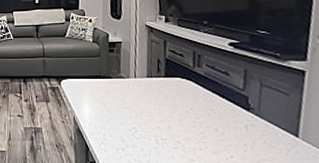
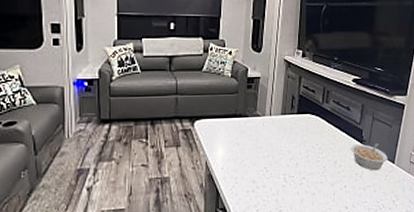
legume: none [234,112,288,143] -> present [350,144,388,171]

